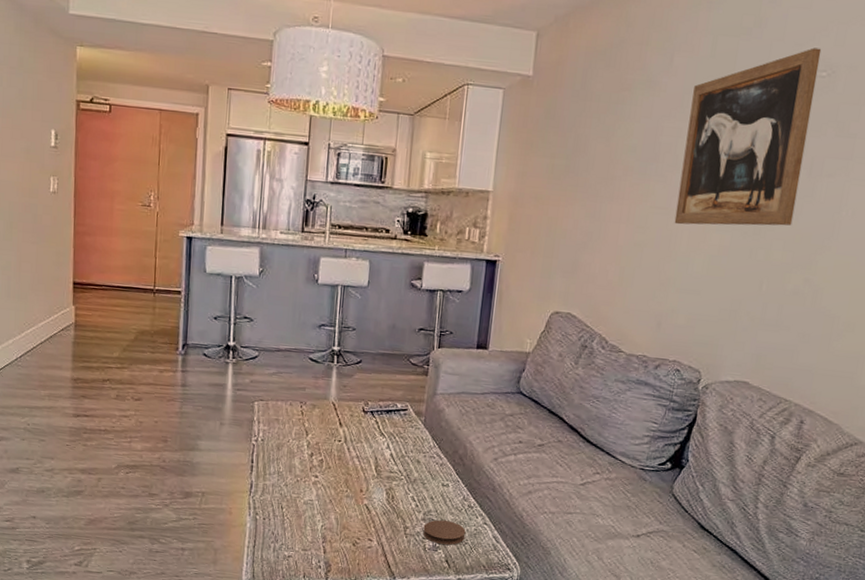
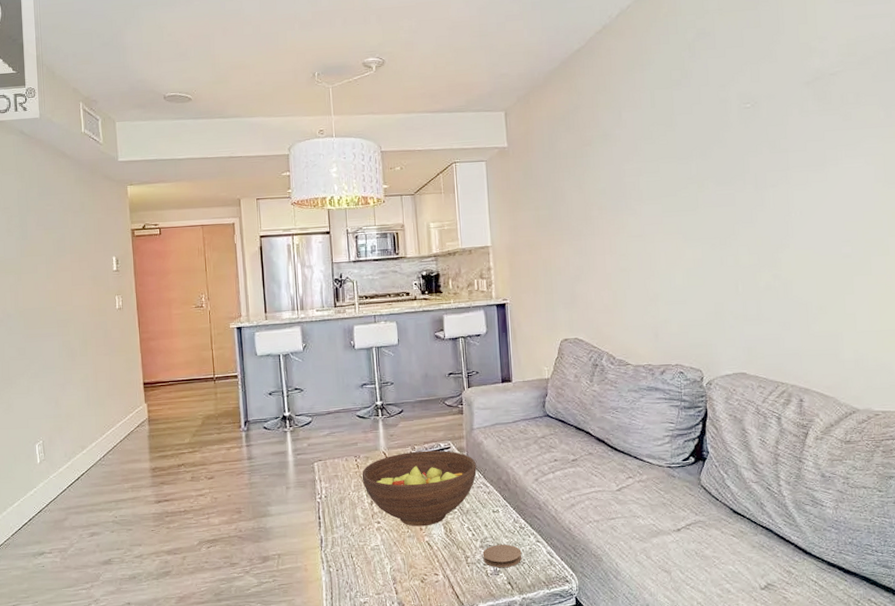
fruit bowl: none [305,407,433,489] -> present [362,450,477,527]
wall art: present [674,47,822,226] -> none [643,86,751,248]

